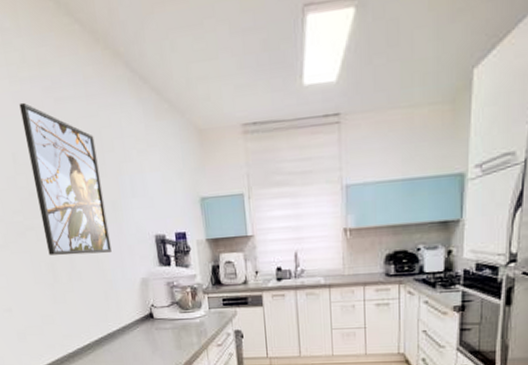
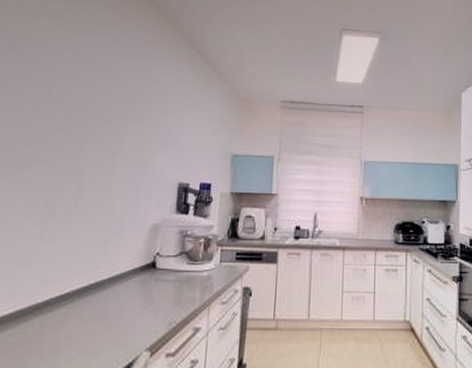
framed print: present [19,102,112,255] -> none [52,49,140,194]

